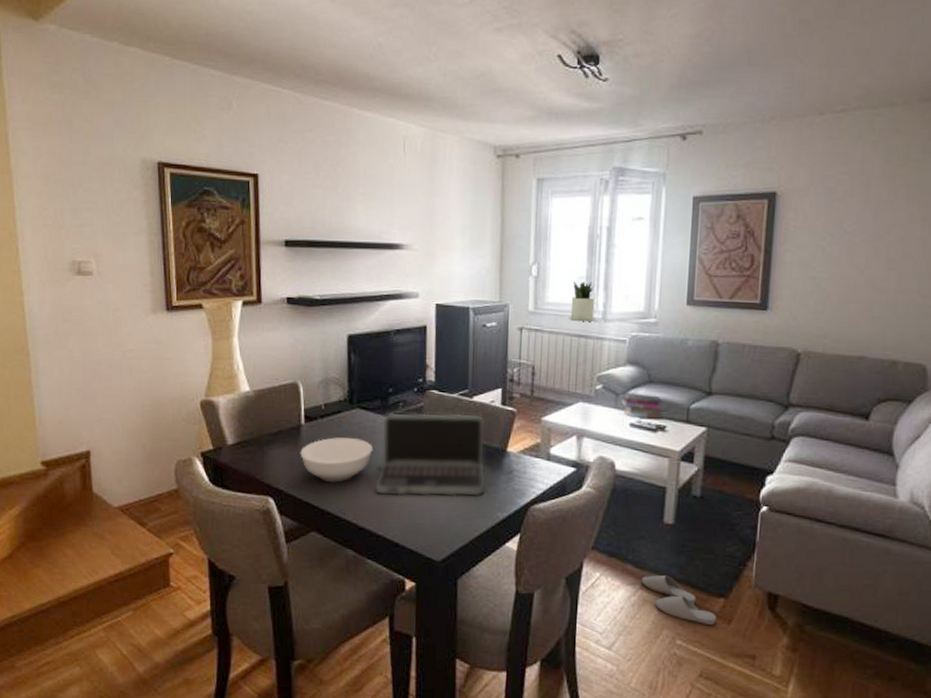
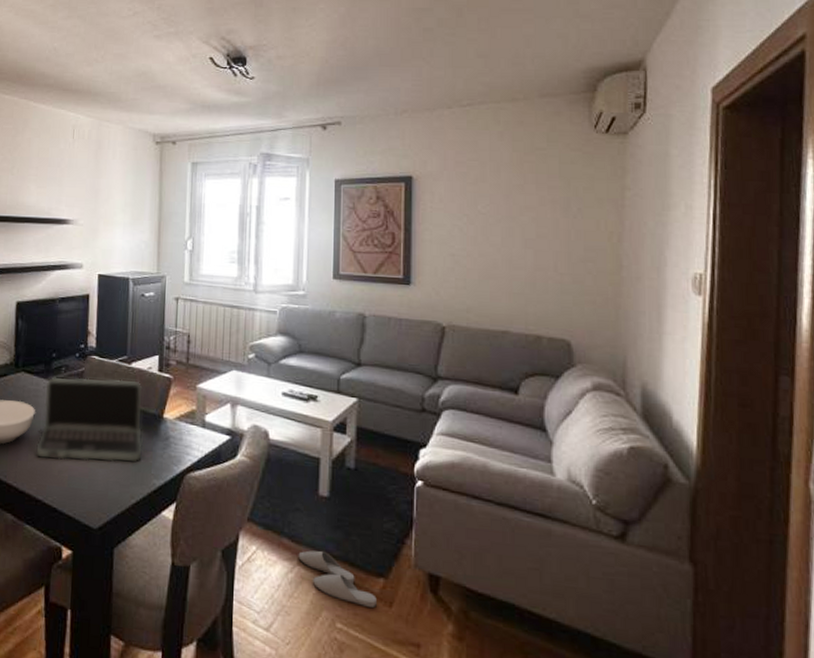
planter: present [569,281,596,323] -> none [222,255,247,294]
books: present [621,394,664,420] -> none [273,363,315,389]

